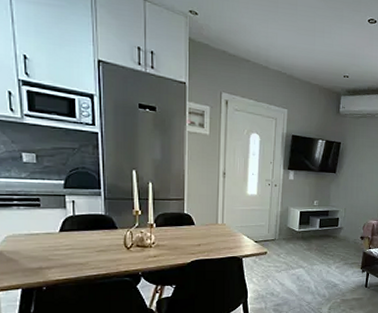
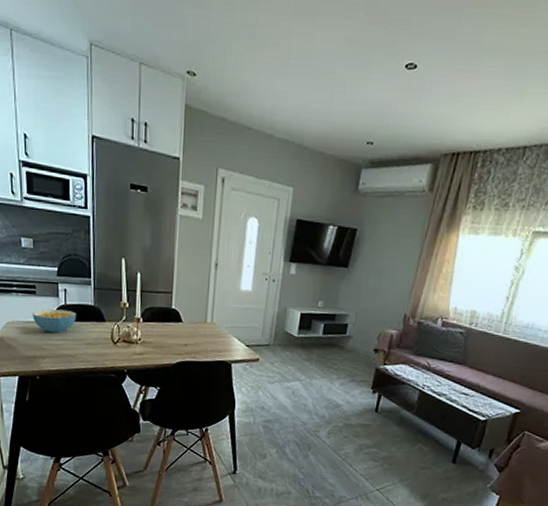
cereal bowl: none [36,220,86,243] -> present [32,309,76,333]

